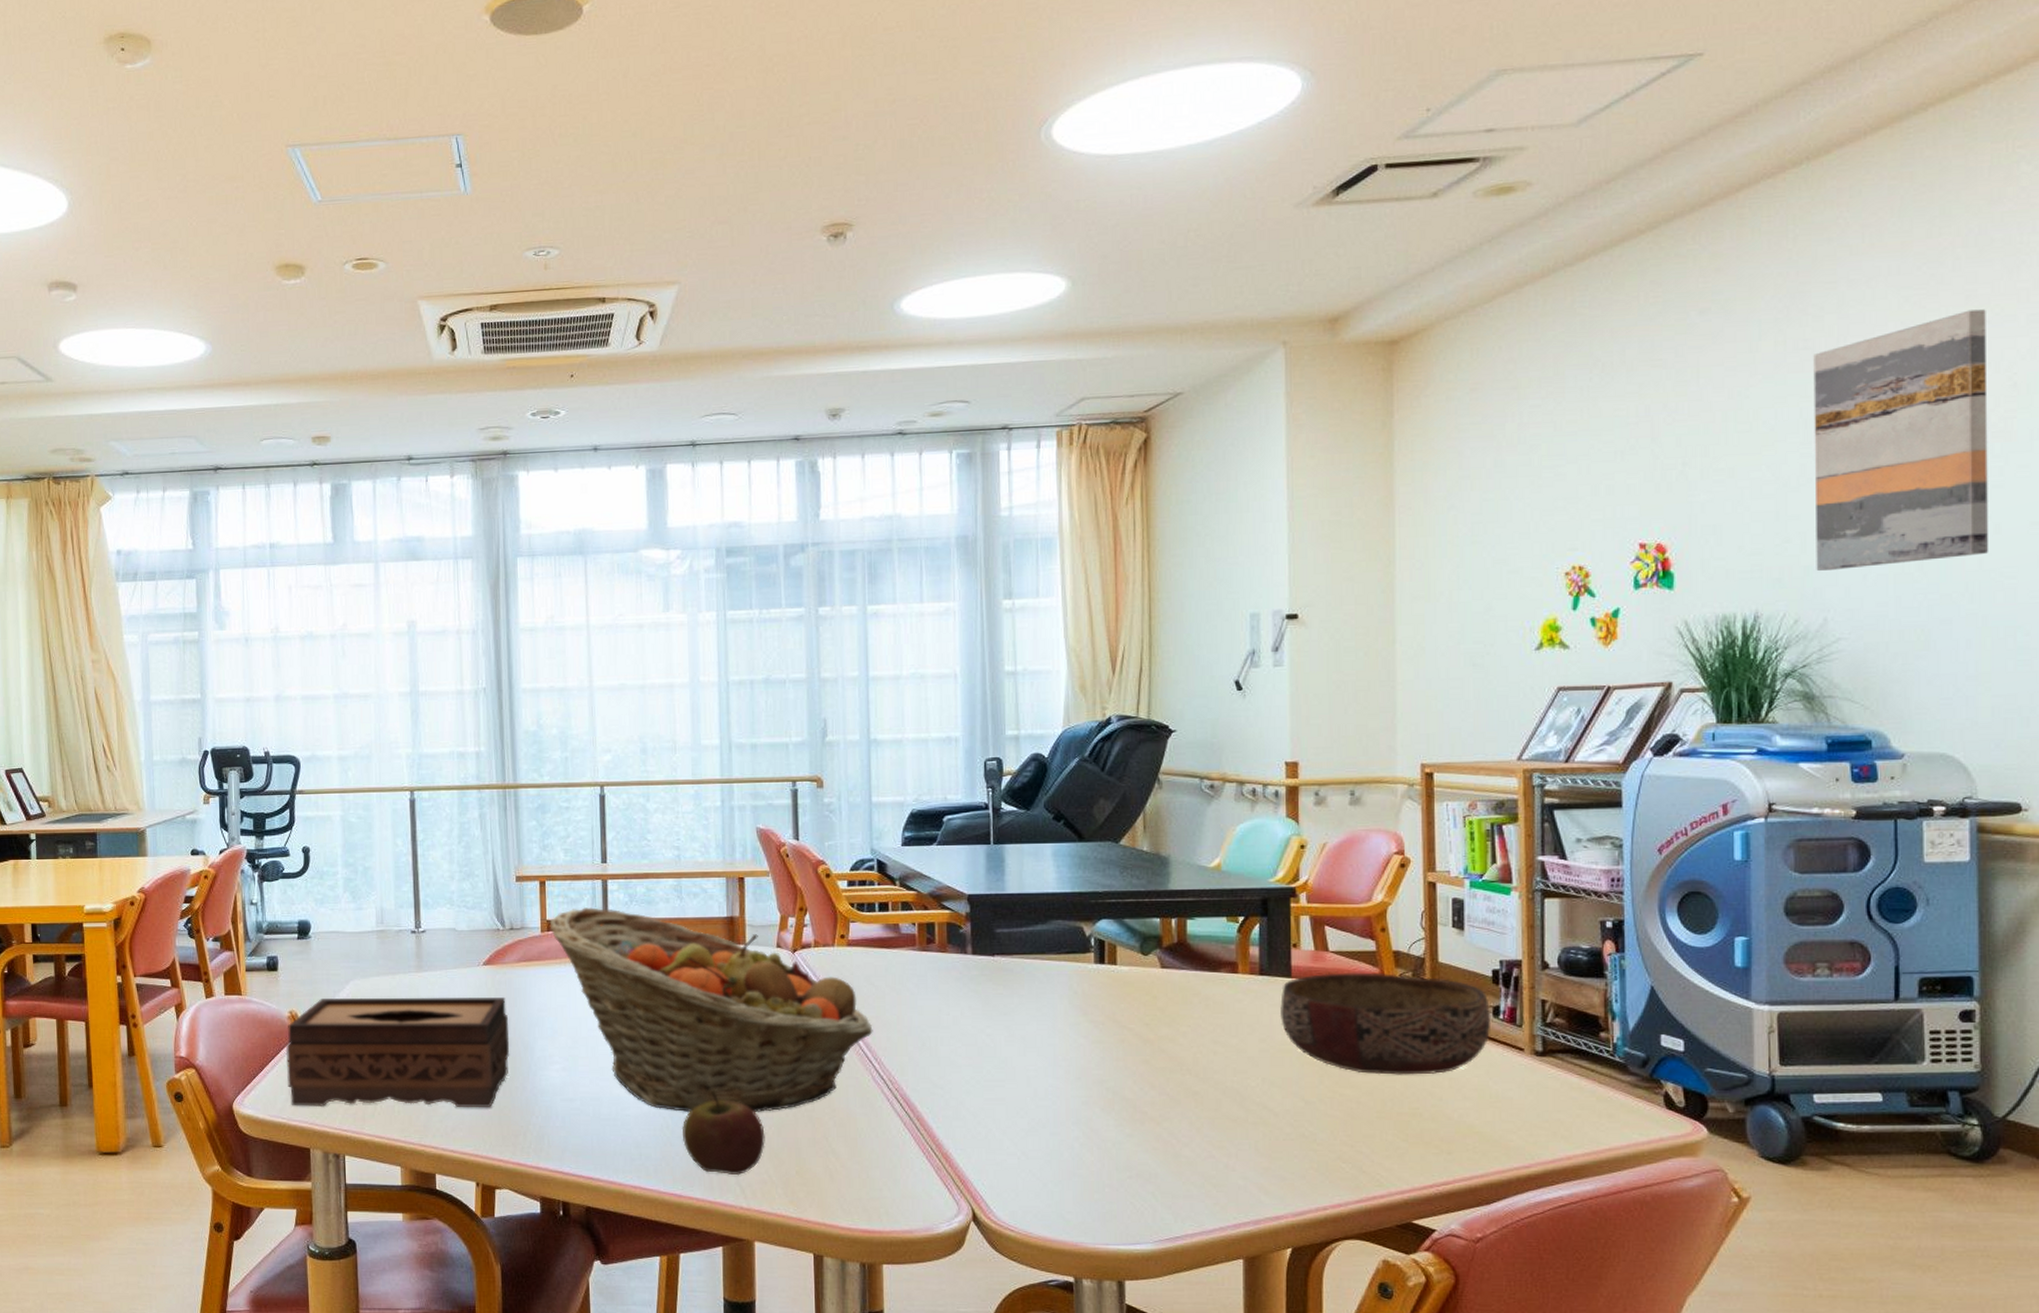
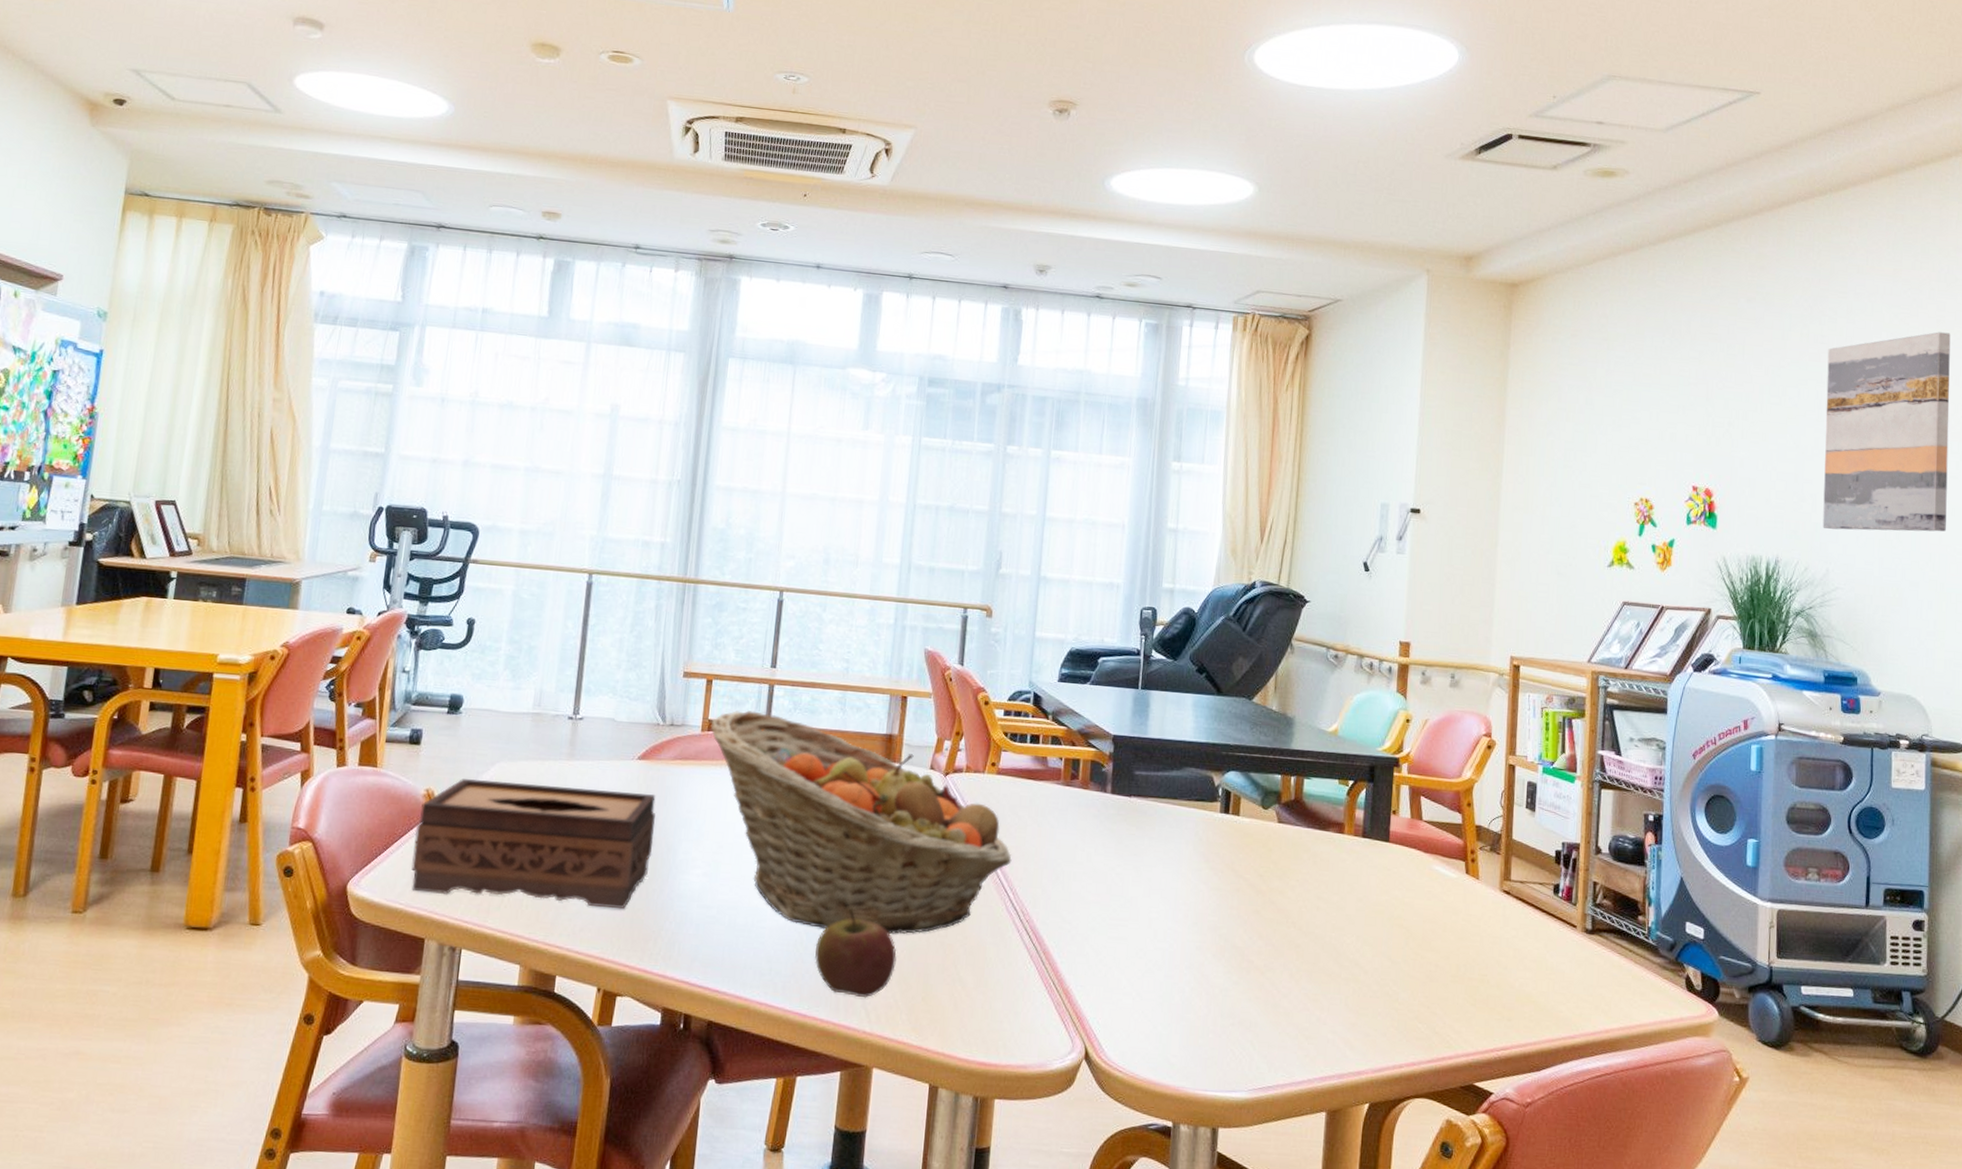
bowl: present [1280,972,1491,1075] -> none [1377,841,1553,944]

